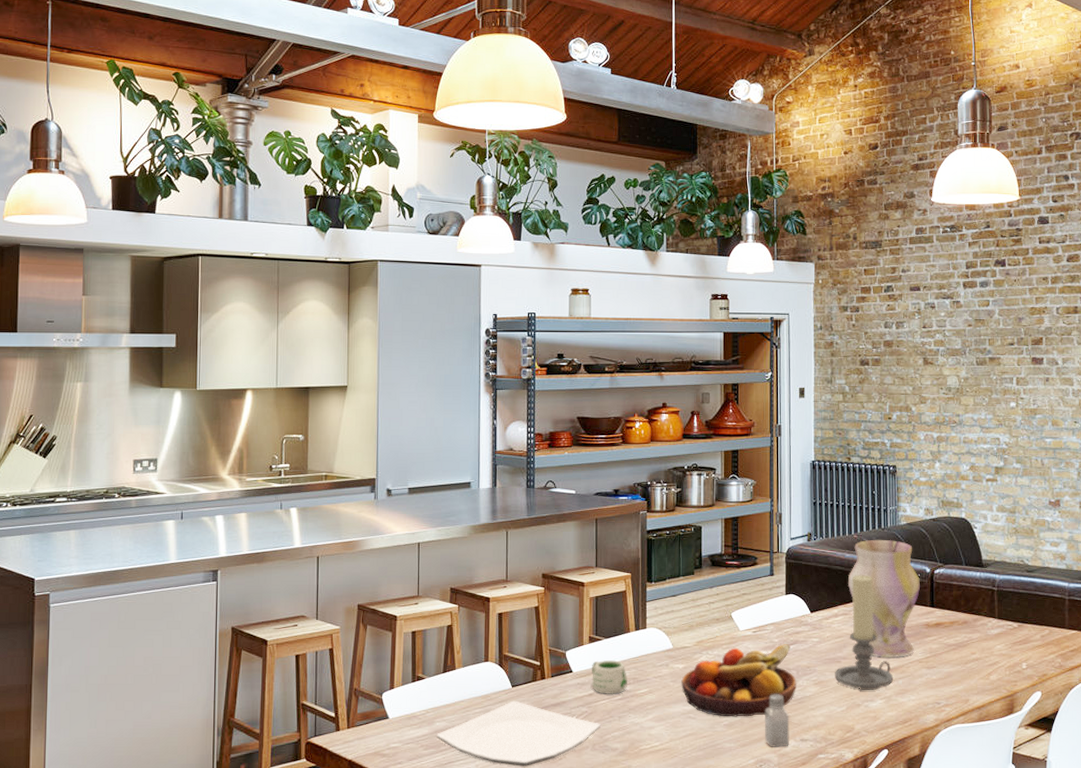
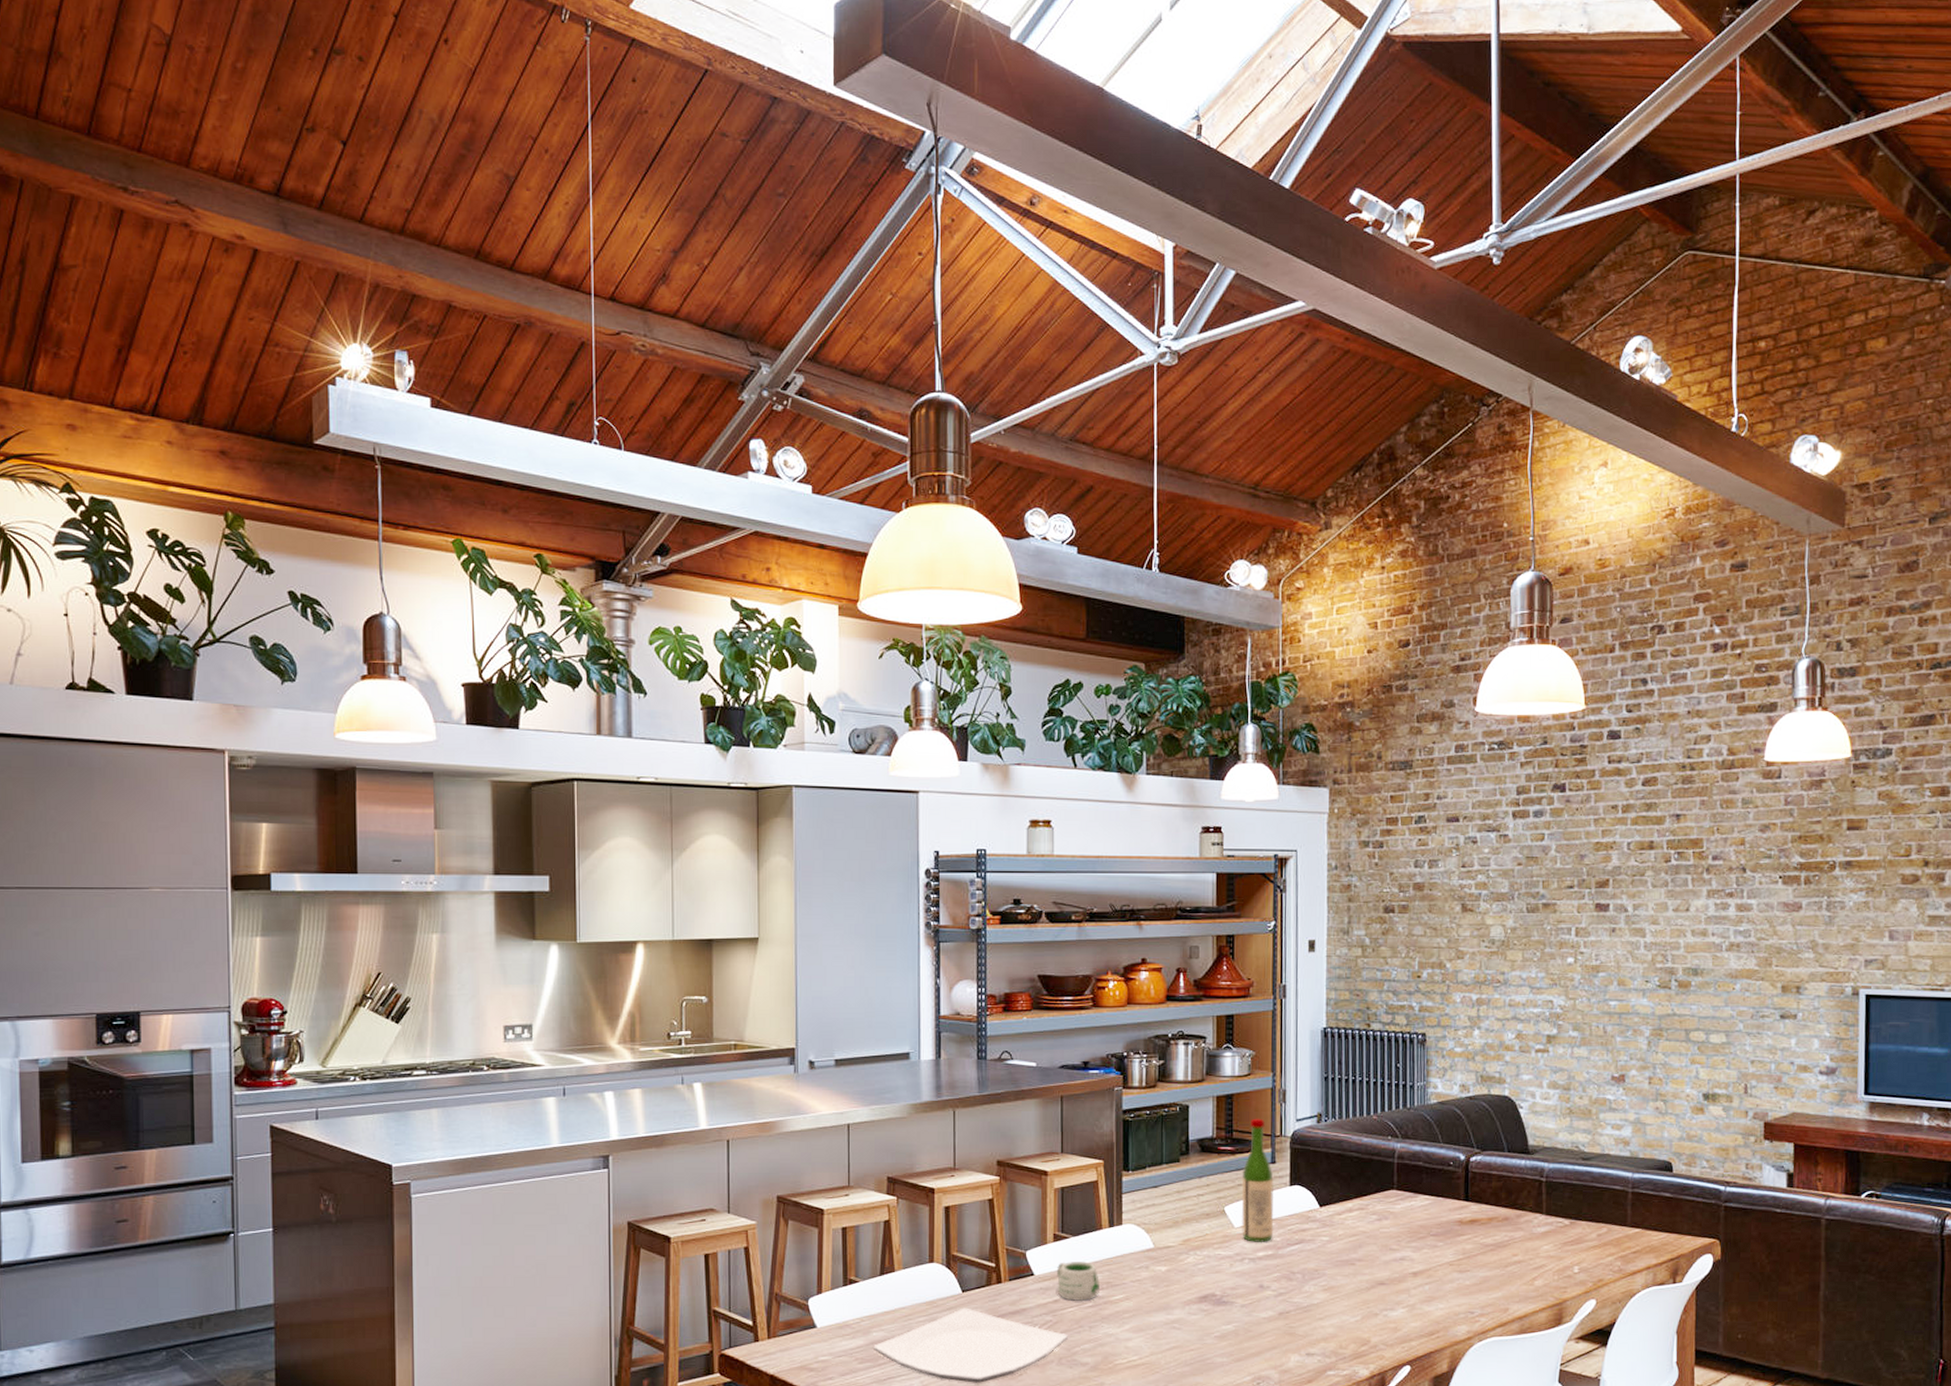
fruit bowl: present [681,644,797,717] -> none [1164,1243,1303,1328]
wine bottle: none [745,537,773,644] -> present [1241,1118,1275,1243]
saltshaker: present [764,694,790,747] -> none [1263,1301,1294,1362]
candle holder: present [835,575,894,691] -> none [1348,1163,1419,1298]
vase: present [847,539,920,658] -> none [1364,1121,1452,1259]

